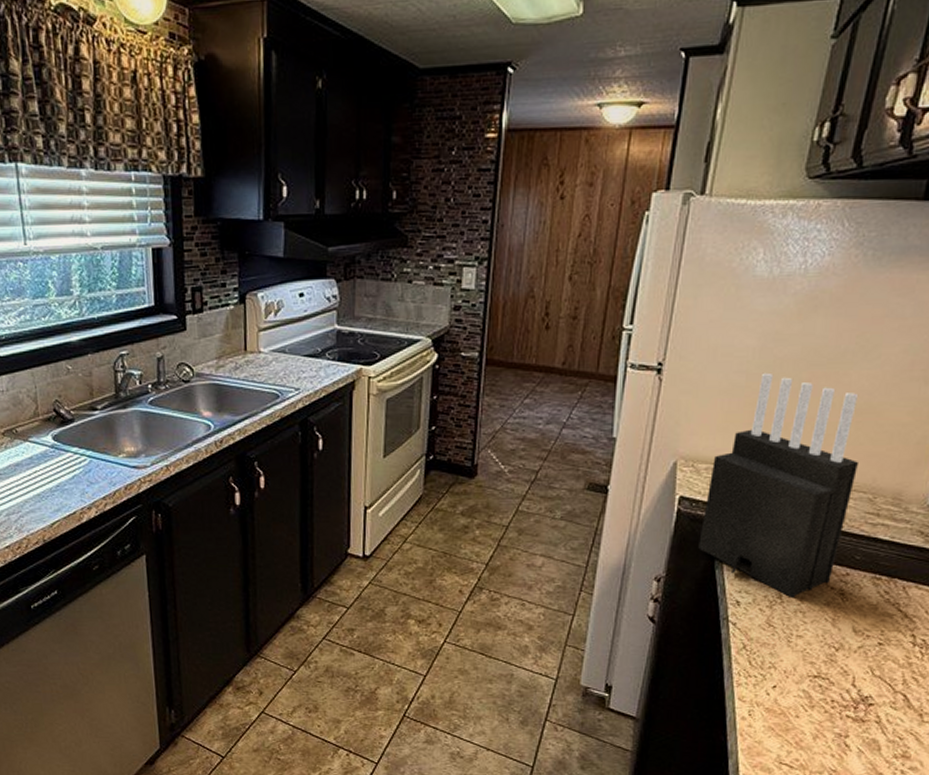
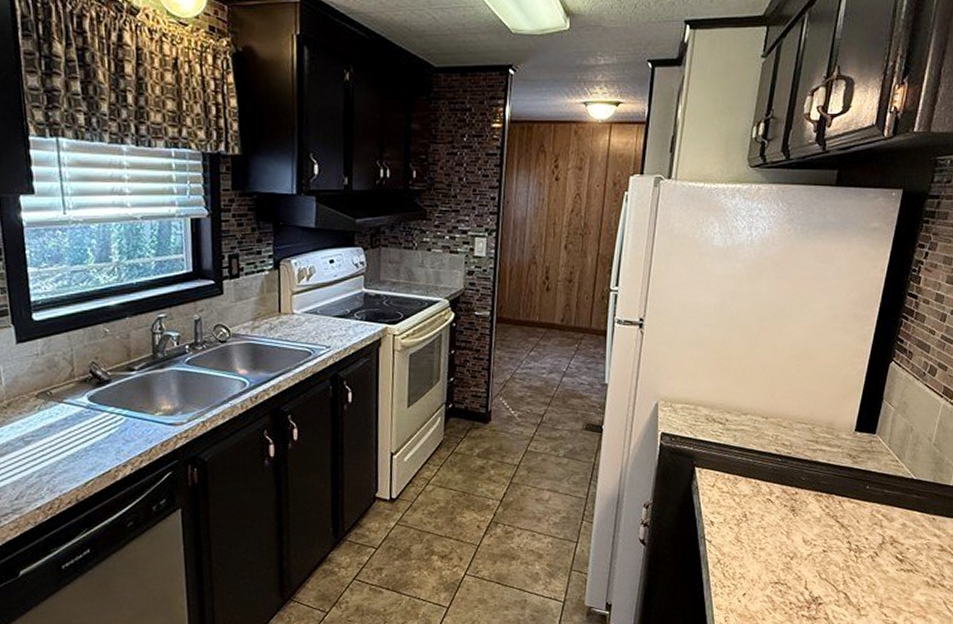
knife block: present [698,372,860,599] -> none [678,325,801,517]

